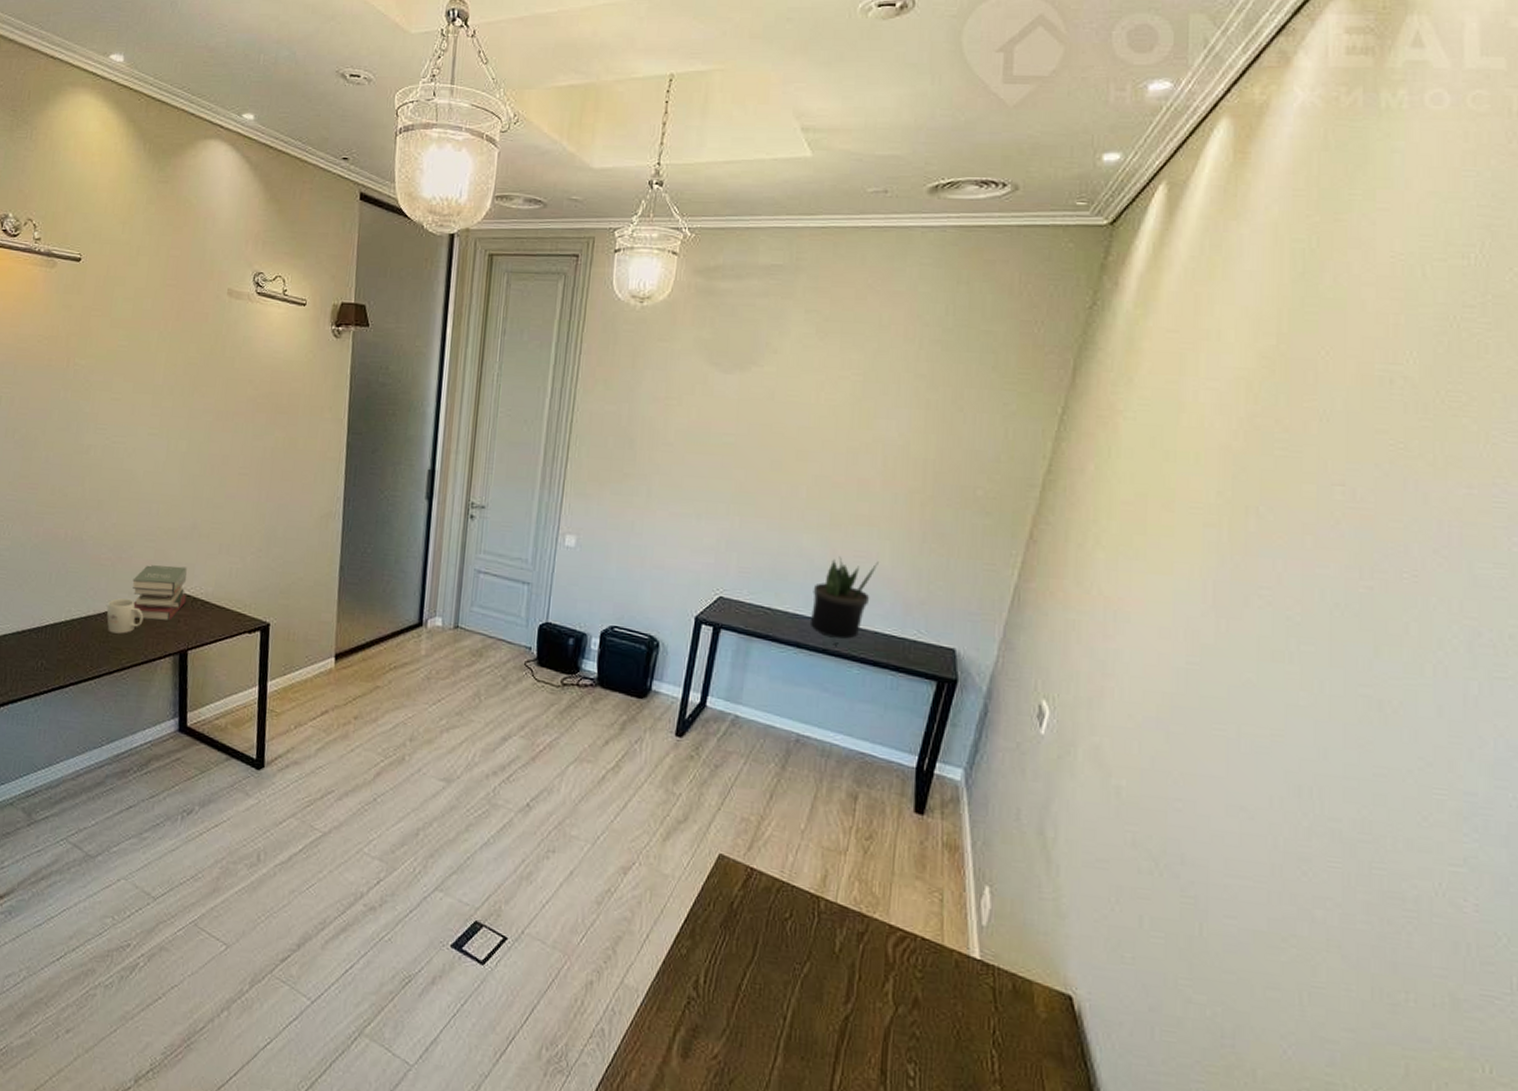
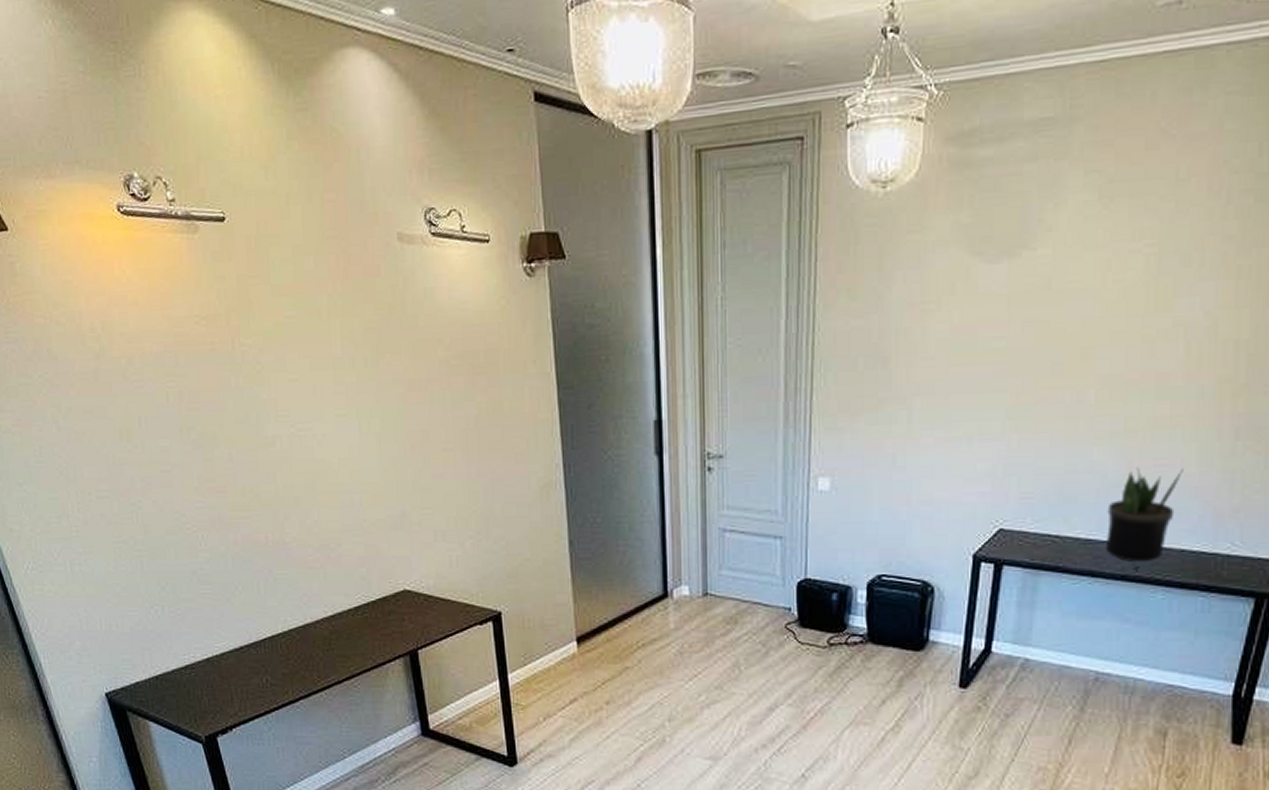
mug: present [106,598,144,634] -> none [325,602,366,640]
books: present [132,565,187,622] -> none [346,560,407,622]

